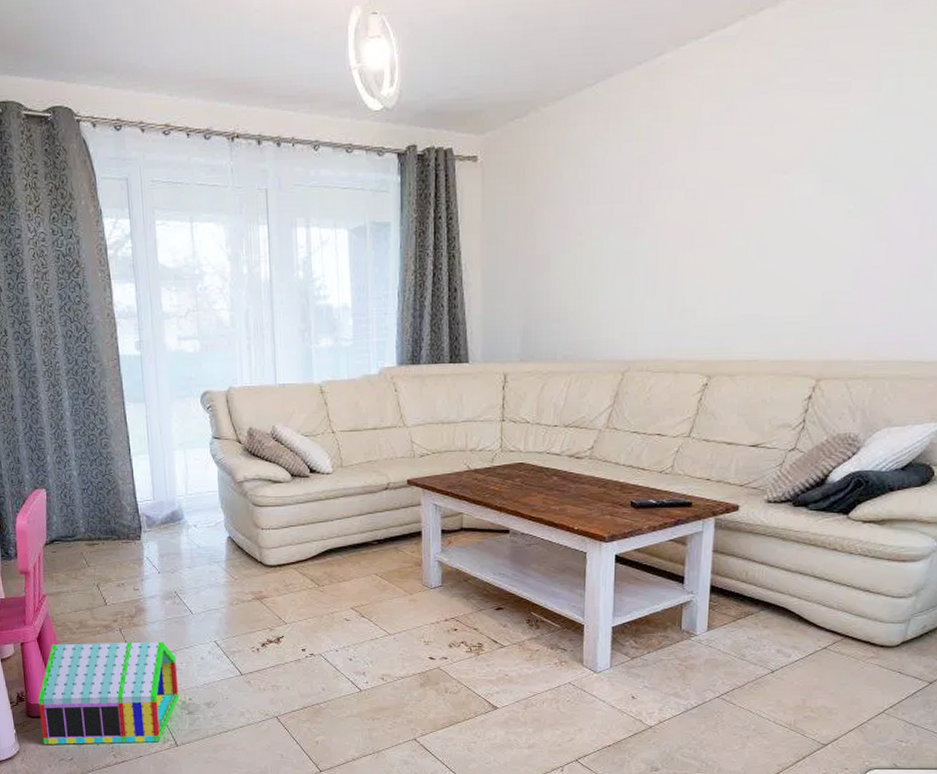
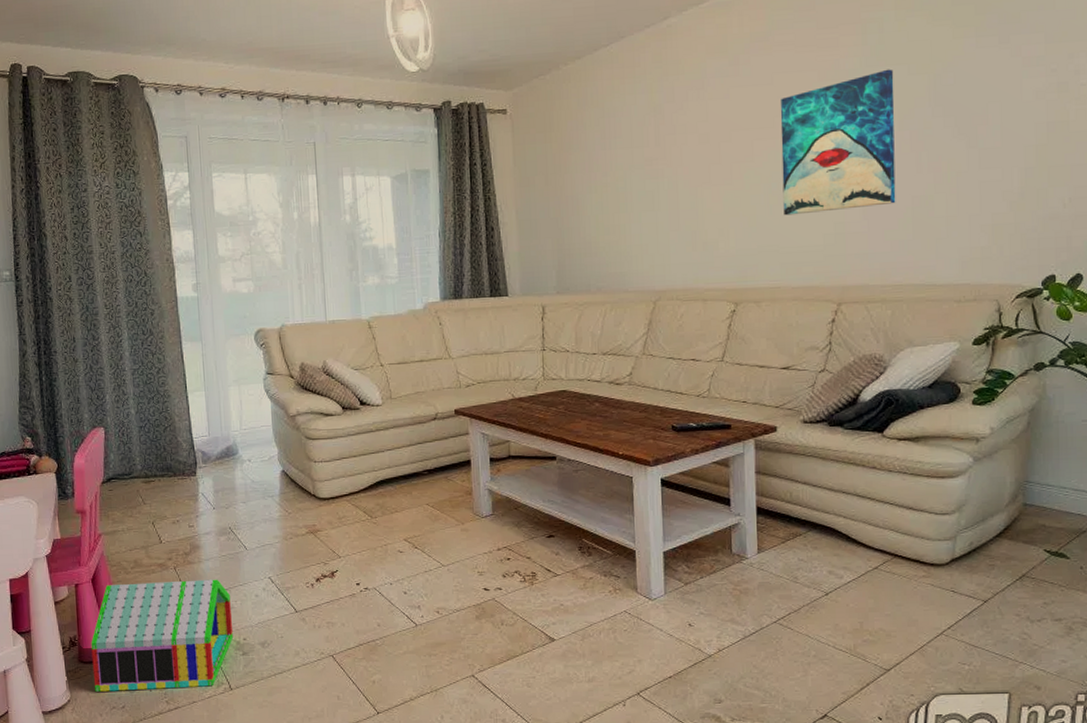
wall art: none [769,119,908,283] -> present [780,69,896,216]

